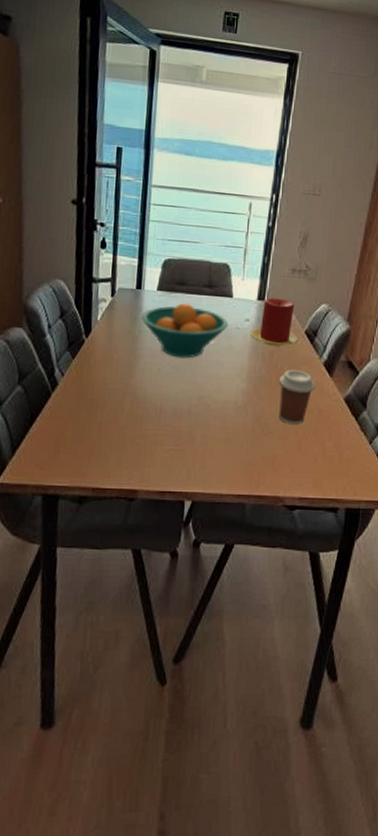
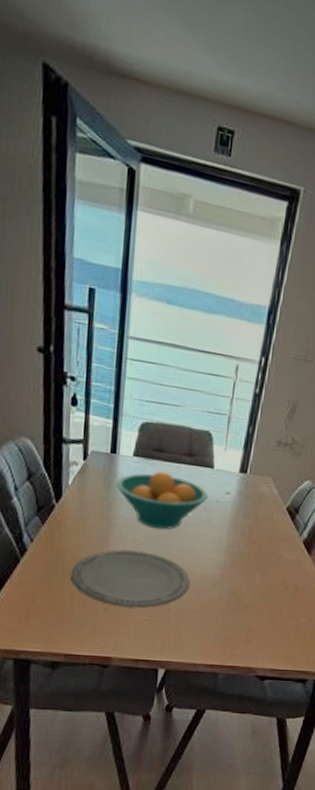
plate: none [98,380,214,438] -> present [70,550,190,609]
candle: present [250,297,300,347] -> none [230,470,281,522]
coffee cup: present [278,369,315,424] -> none [255,545,293,600]

